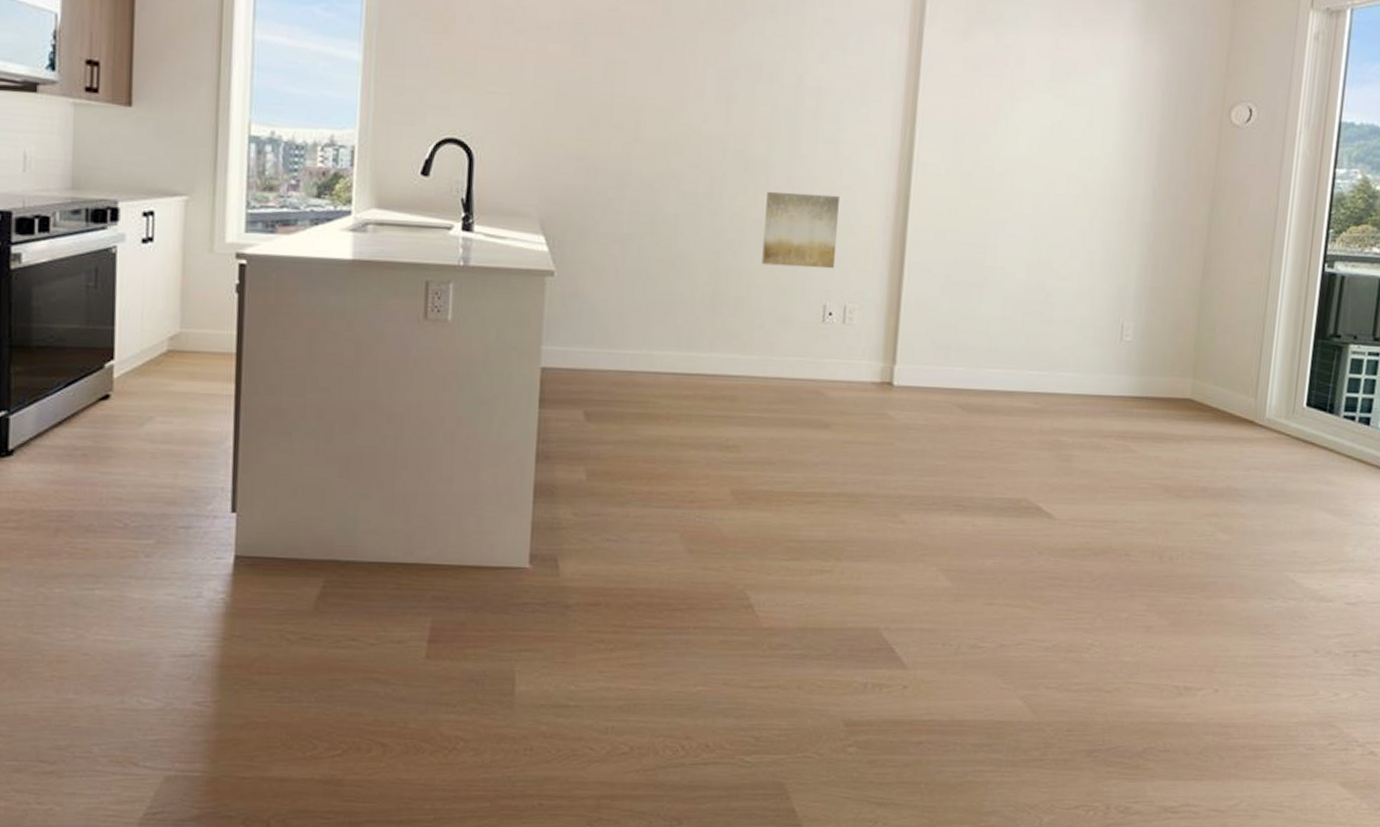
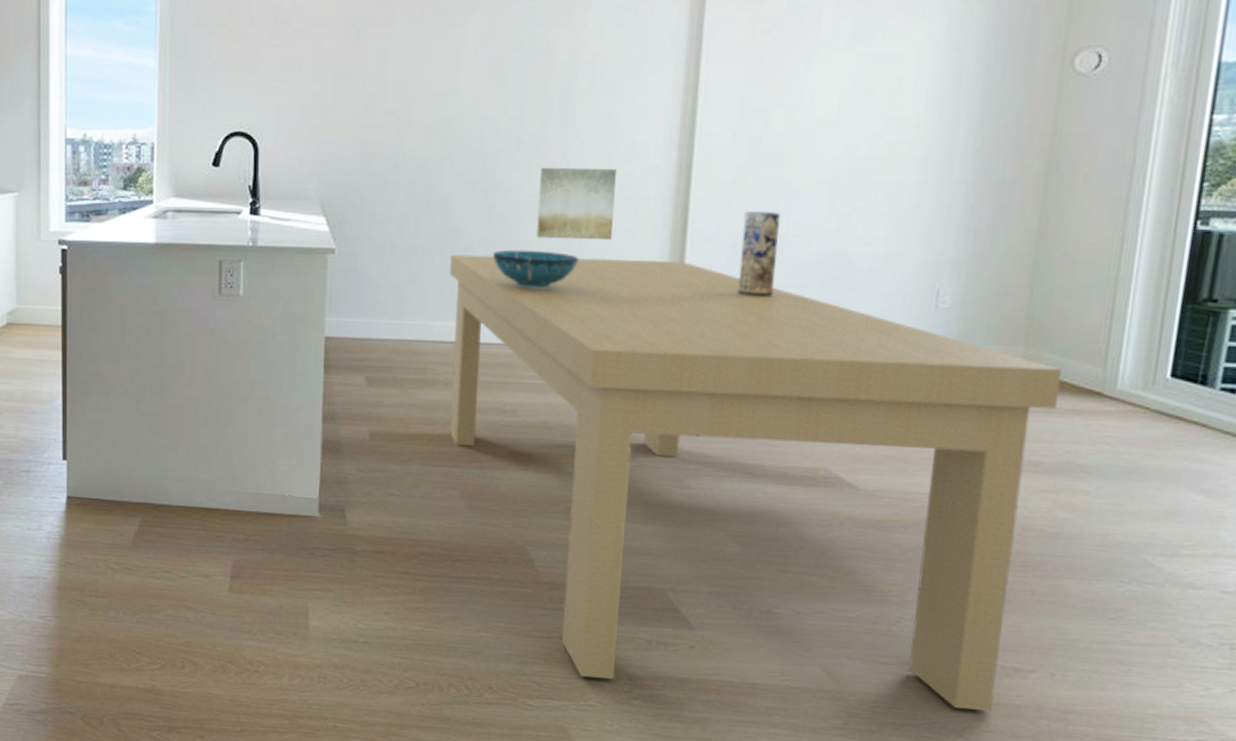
dining table: none [670,279,1223,731] -> present [449,254,1062,711]
decorative bowl: none [717,276,802,319] -> present [492,249,579,290]
vase: none [949,243,988,329] -> present [737,211,780,297]

